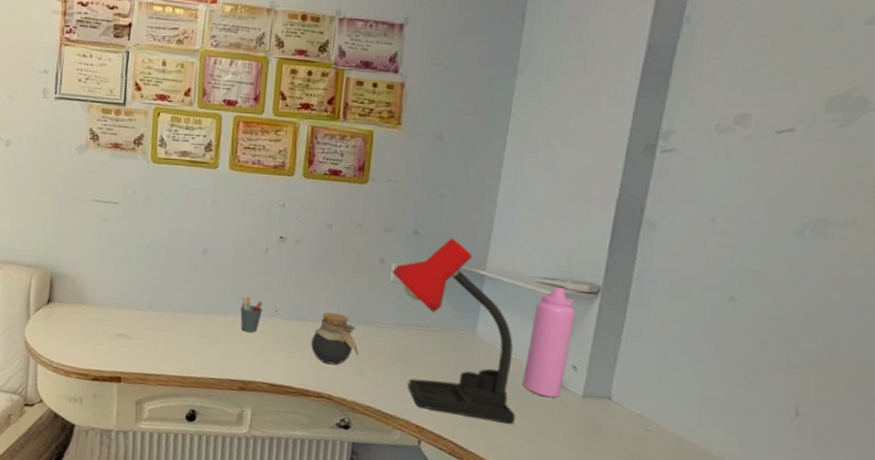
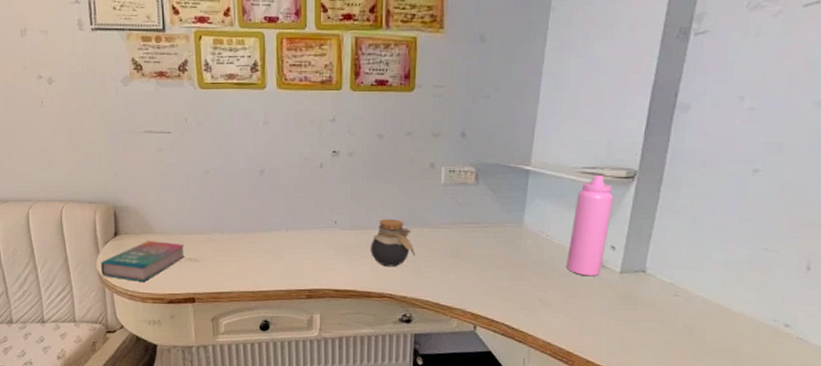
book: none [28,310,118,354] -> present [100,240,185,282]
pen holder: present [240,296,263,333] -> none [302,212,322,245]
desk lamp: present [391,237,516,424] -> none [442,137,561,303]

